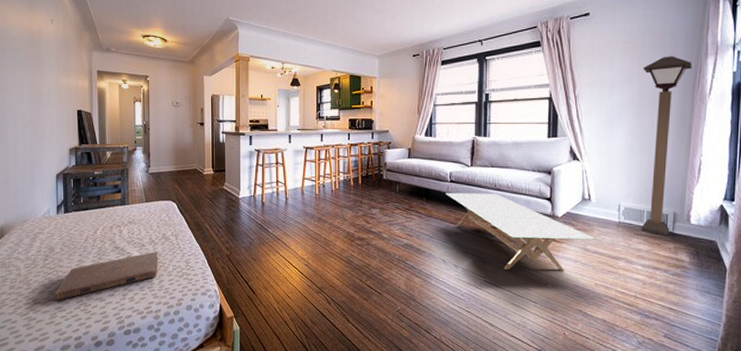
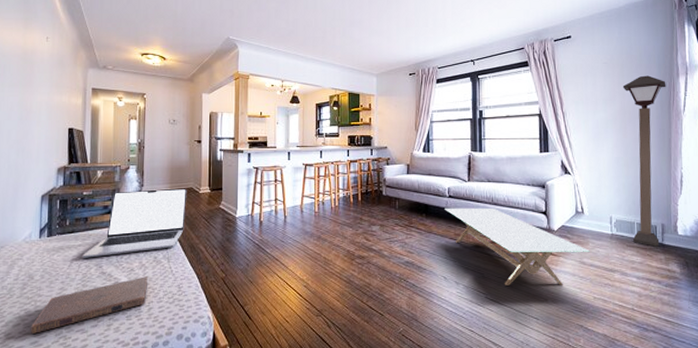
laptop: none [97,169,192,234] -> present [82,188,187,258]

